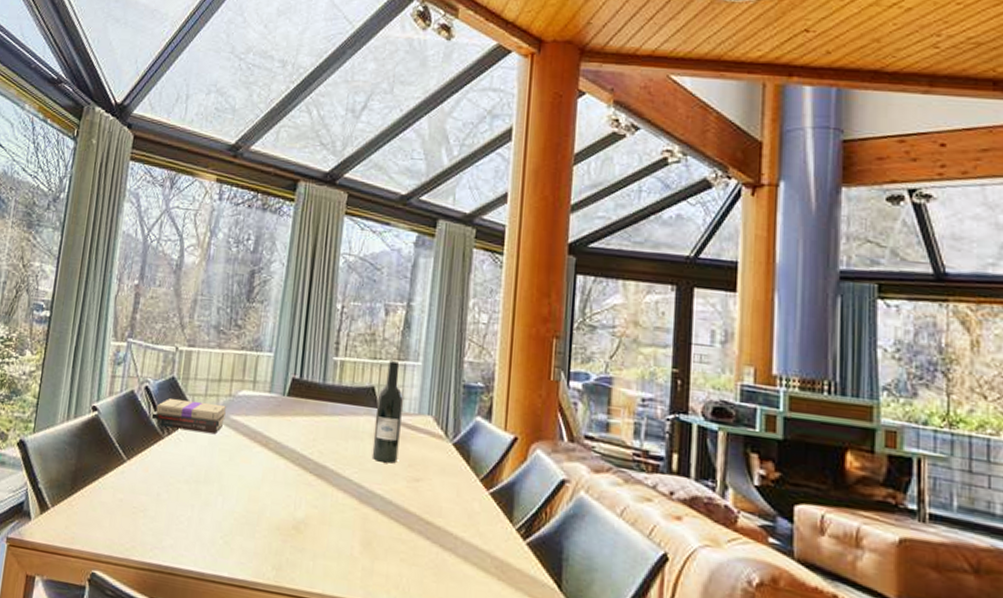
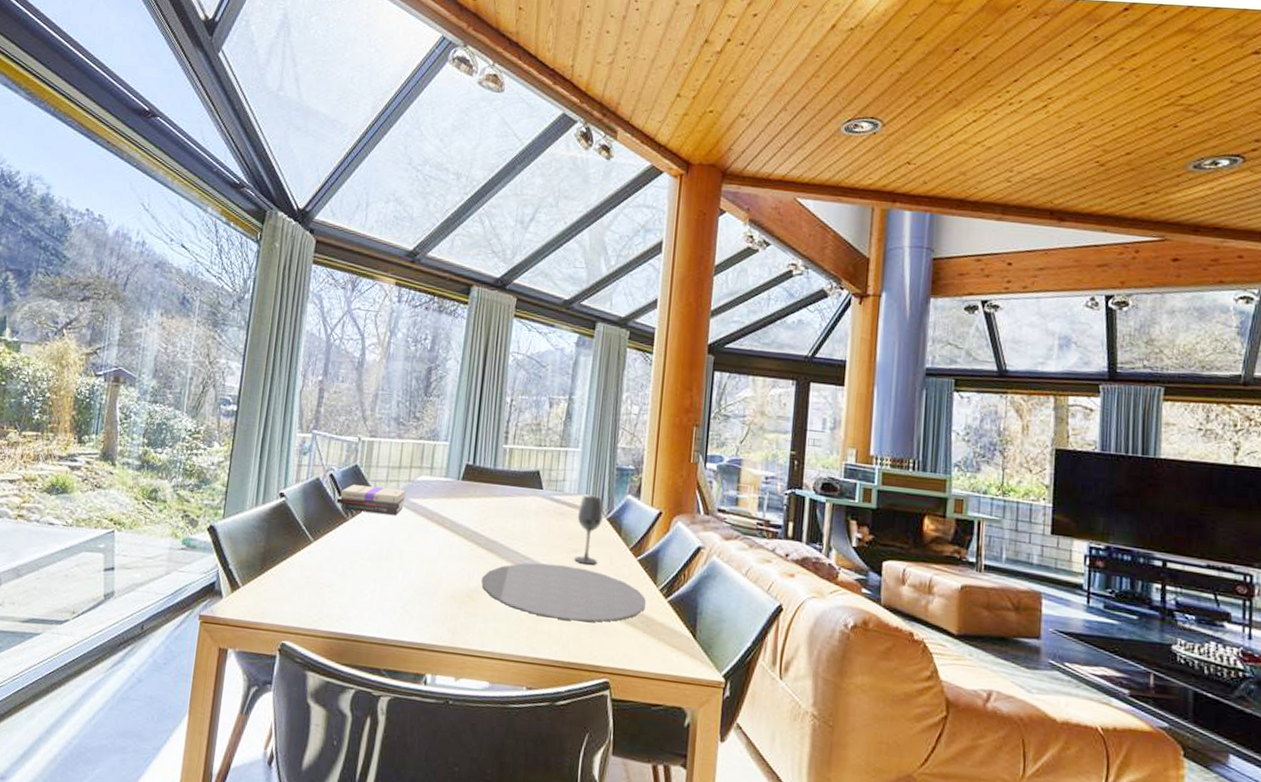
placemat: none [309,492,500,565] -> present [481,563,646,622]
wine bottle: present [371,361,403,464] -> none [536,448,565,537]
wine glass: none [415,416,449,497] -> present [574,496,604,565]

